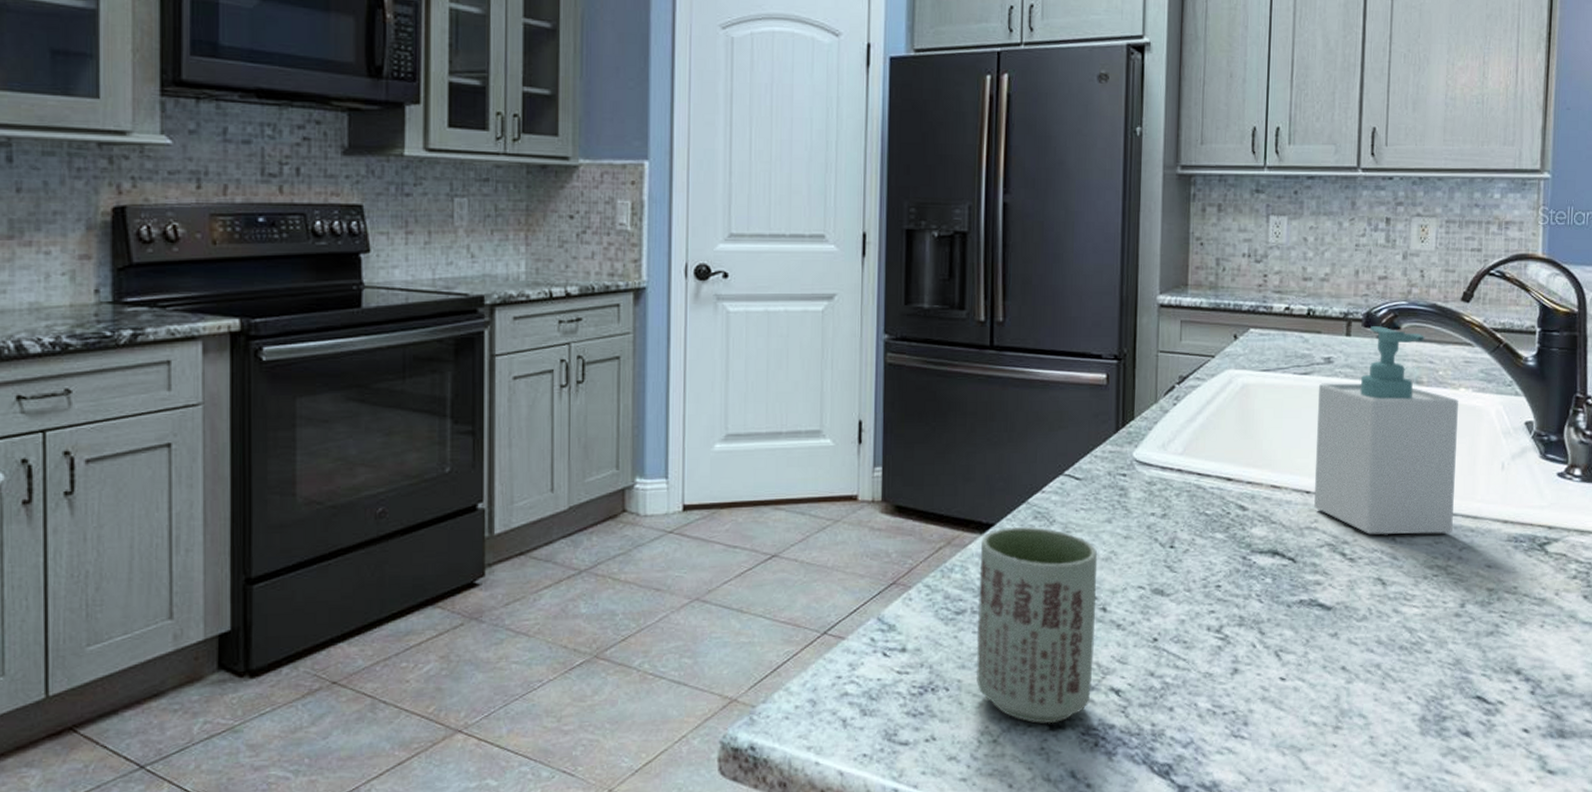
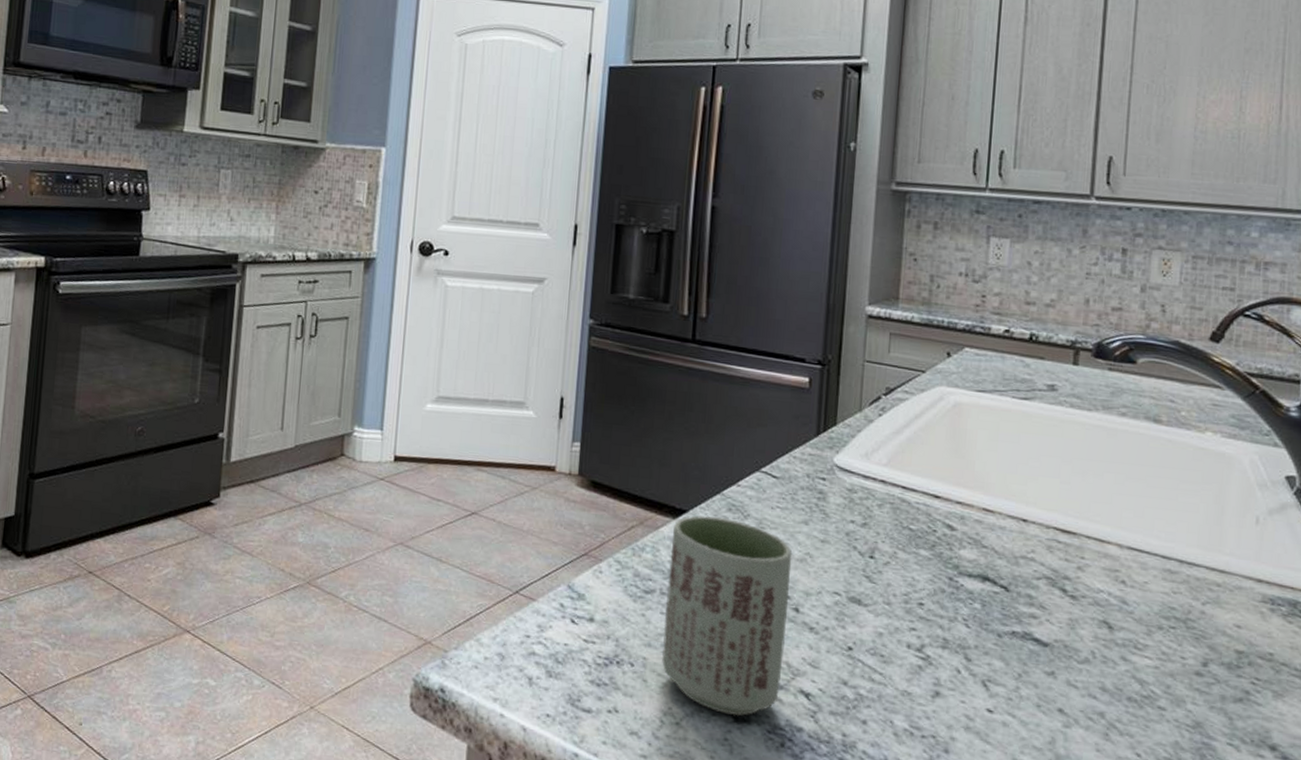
soap bottle: present [1313,326,1458,535] -> none [1030,357,1204,585]

